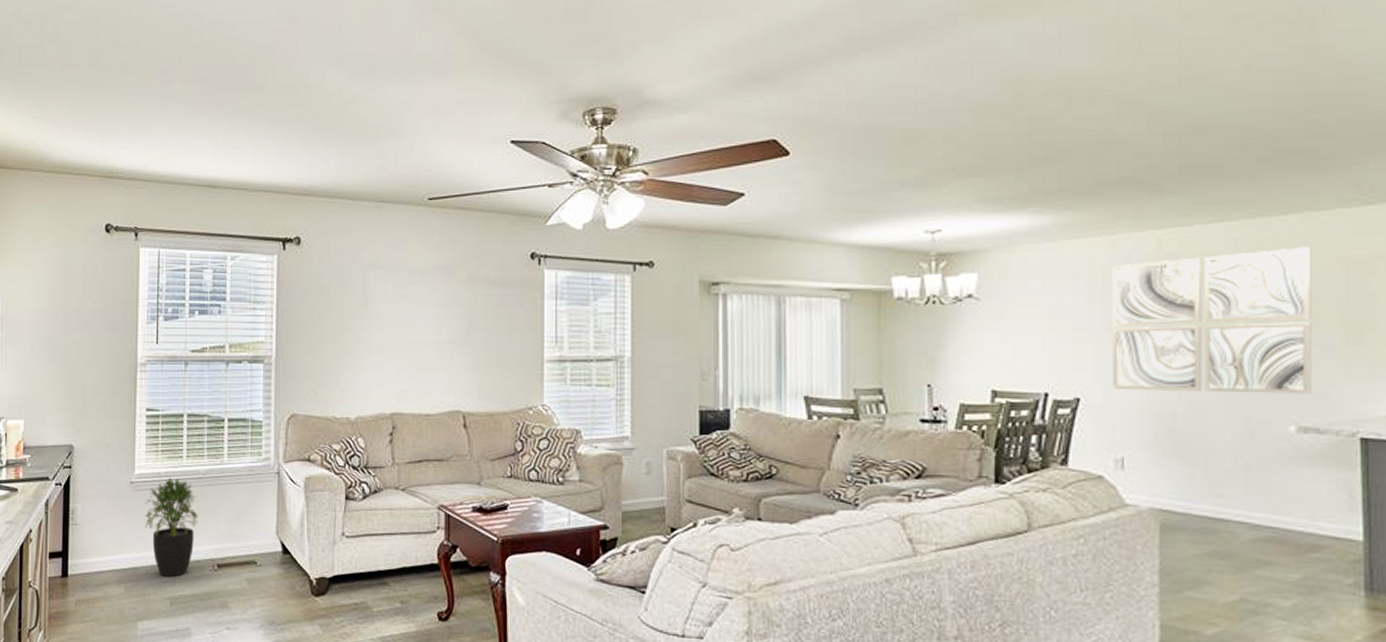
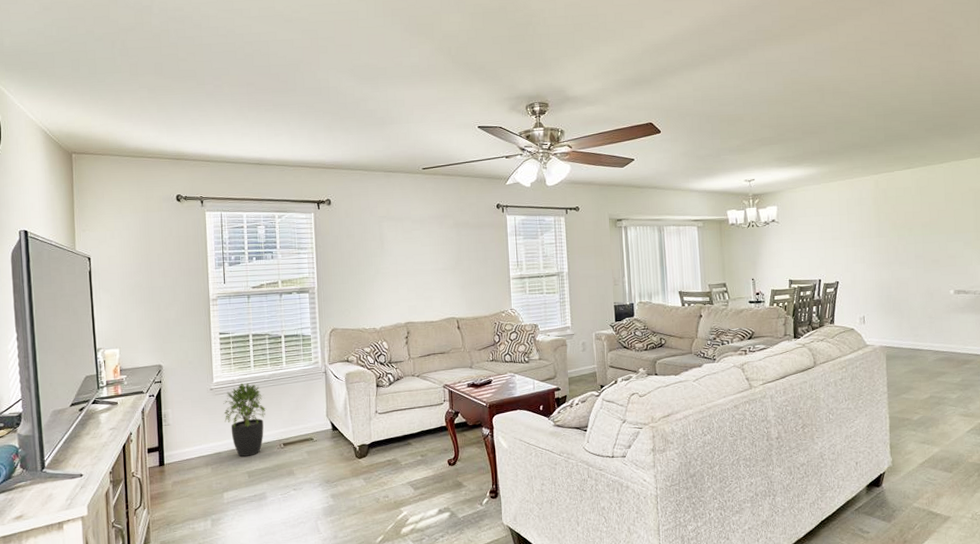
wall art: present [1111,247,1312,394] -> none [851,182,961,275]

